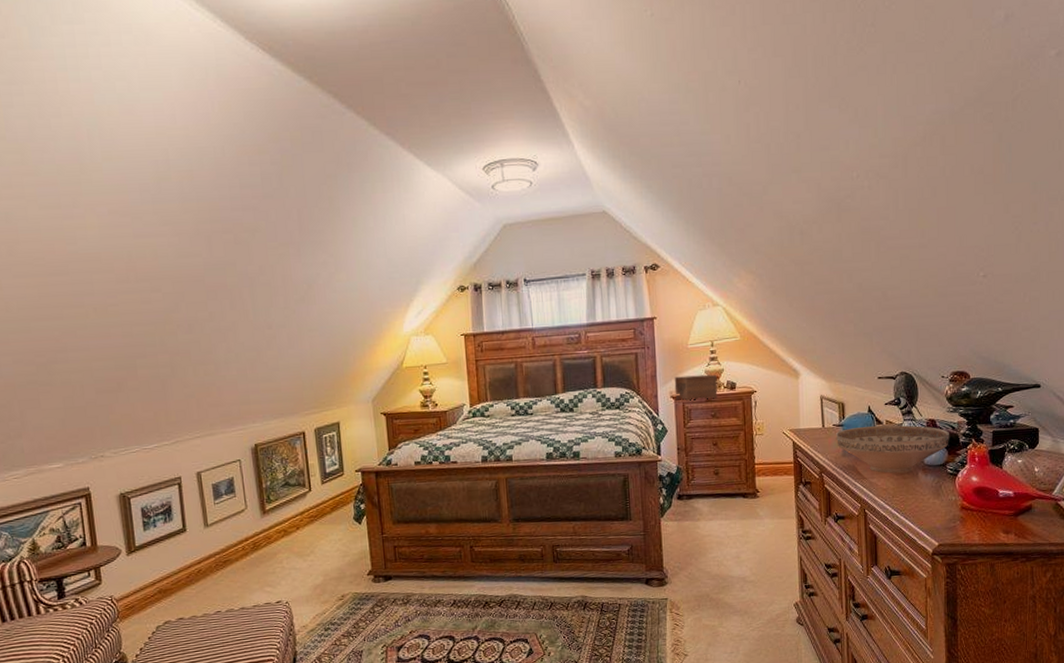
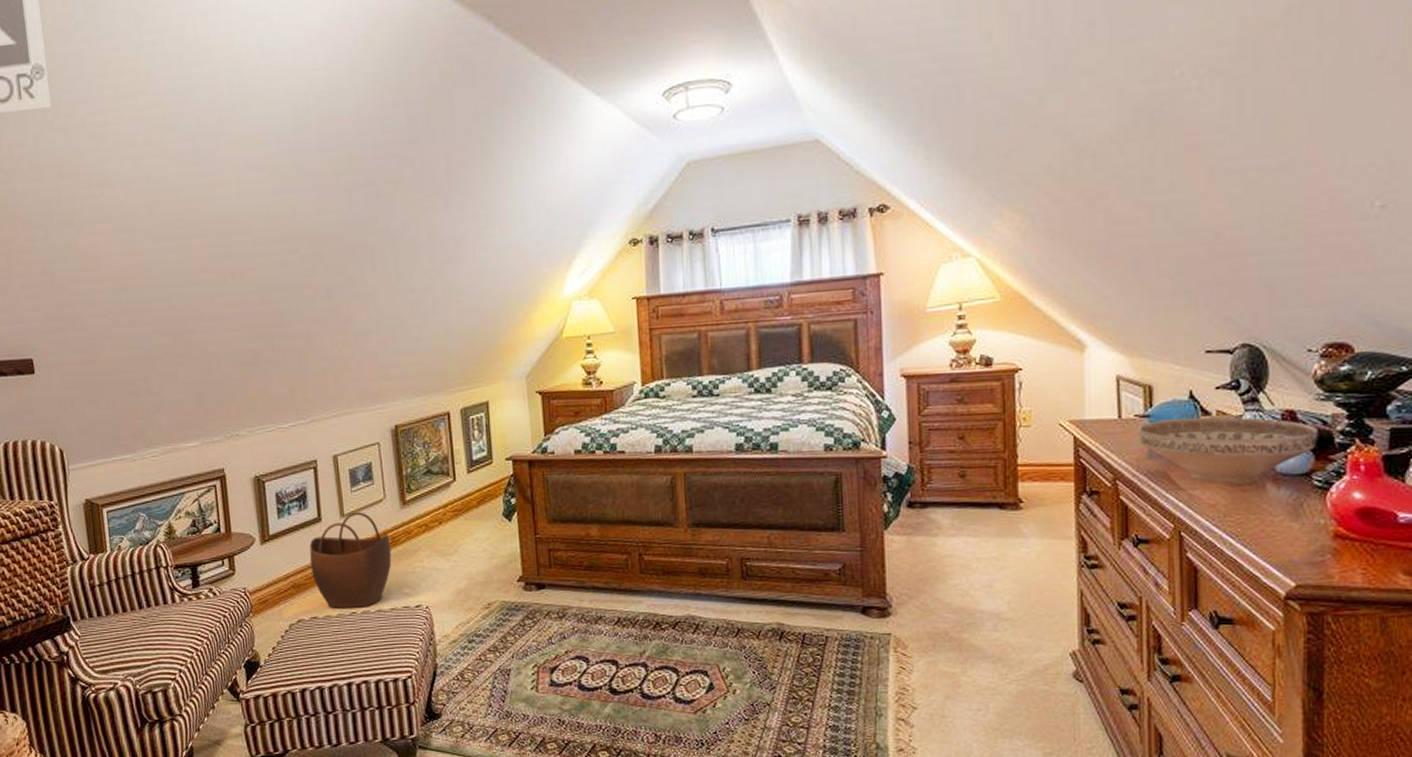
woven basket: none [175,521,254,609] -> present [309,512,392,608]
decorative box: present [674,374,718,401] -> none [906,346,967,381]

